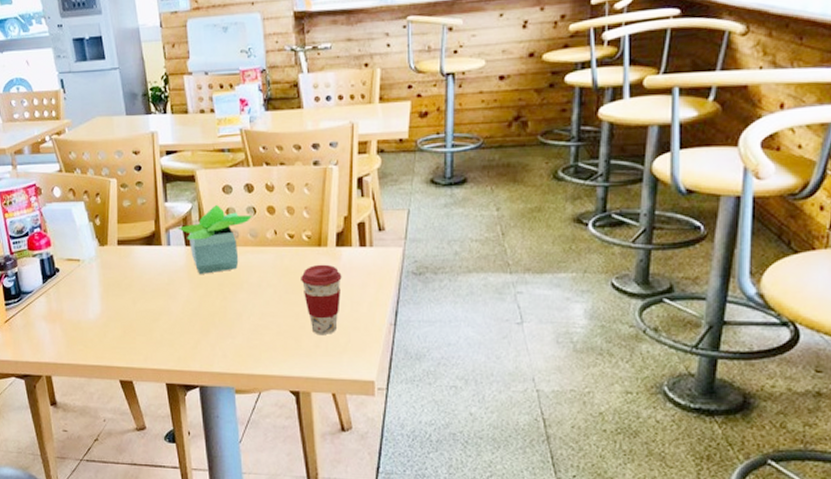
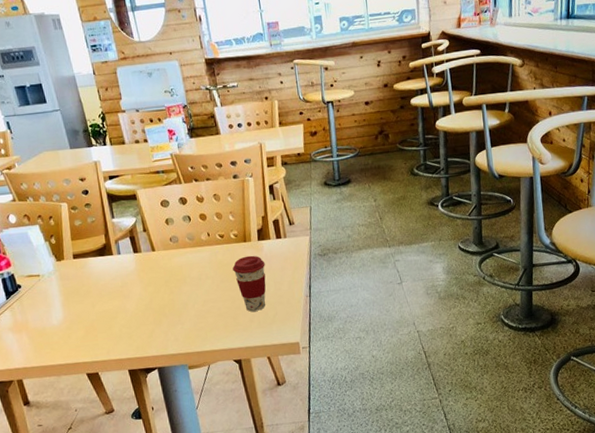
potted plant: present [178,204,252,274] -> none [125,216,188,275]

